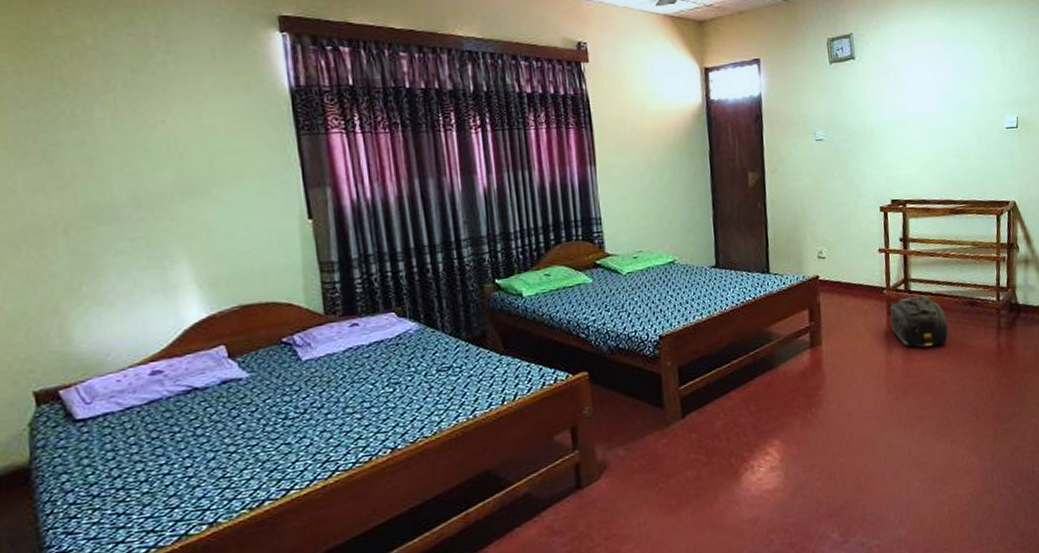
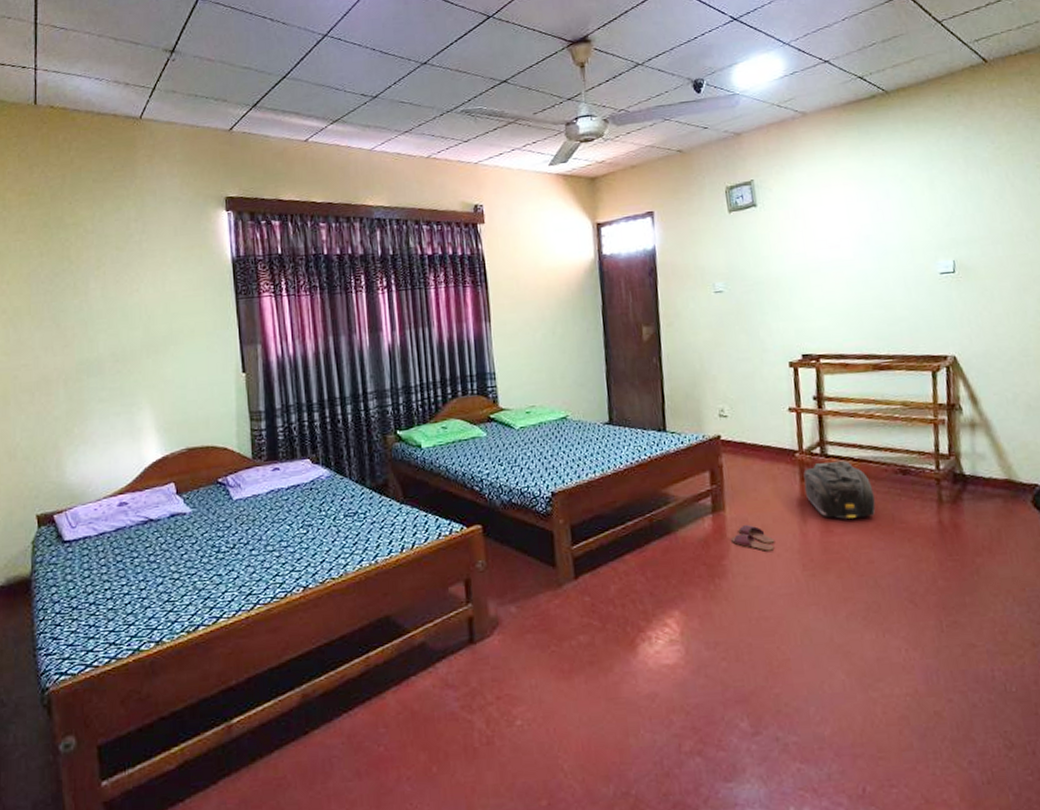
slippers: none [827,356,865,380] -> present [731,524,775,551]

